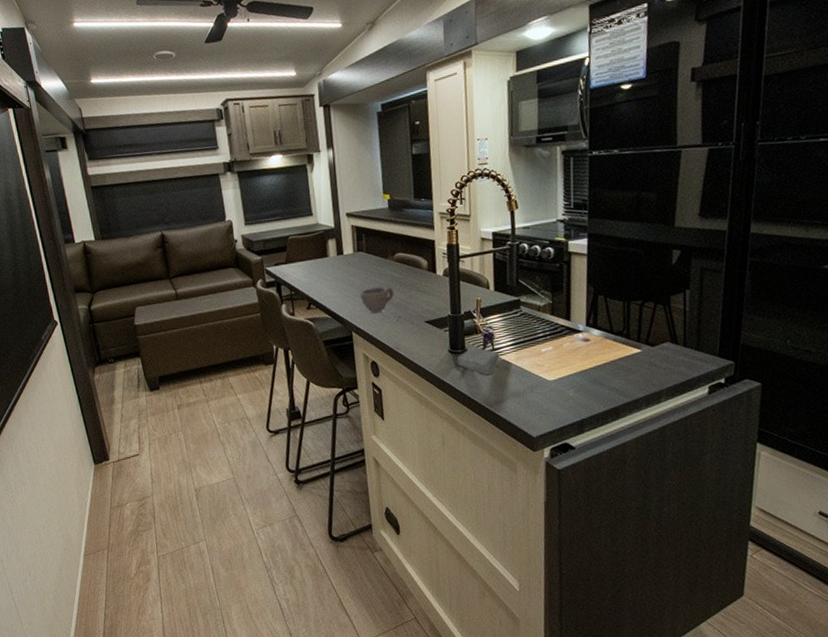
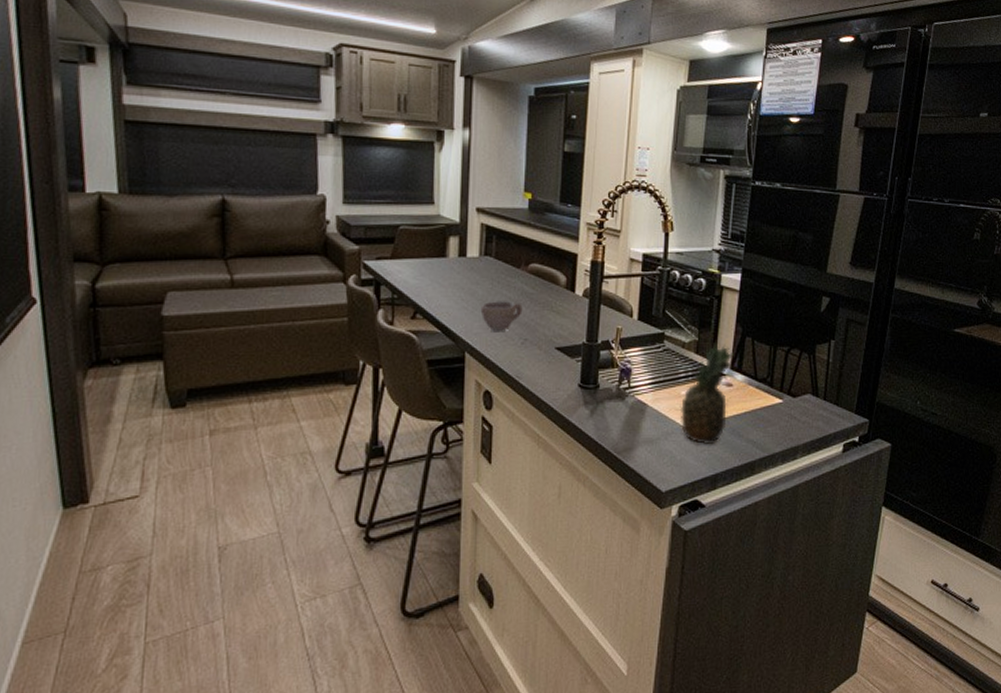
soap bar: present [457,347,499,376] -> none [588,383,634,417]
fruit: none [541,303,589,395] -> present [680,343,735,445]

